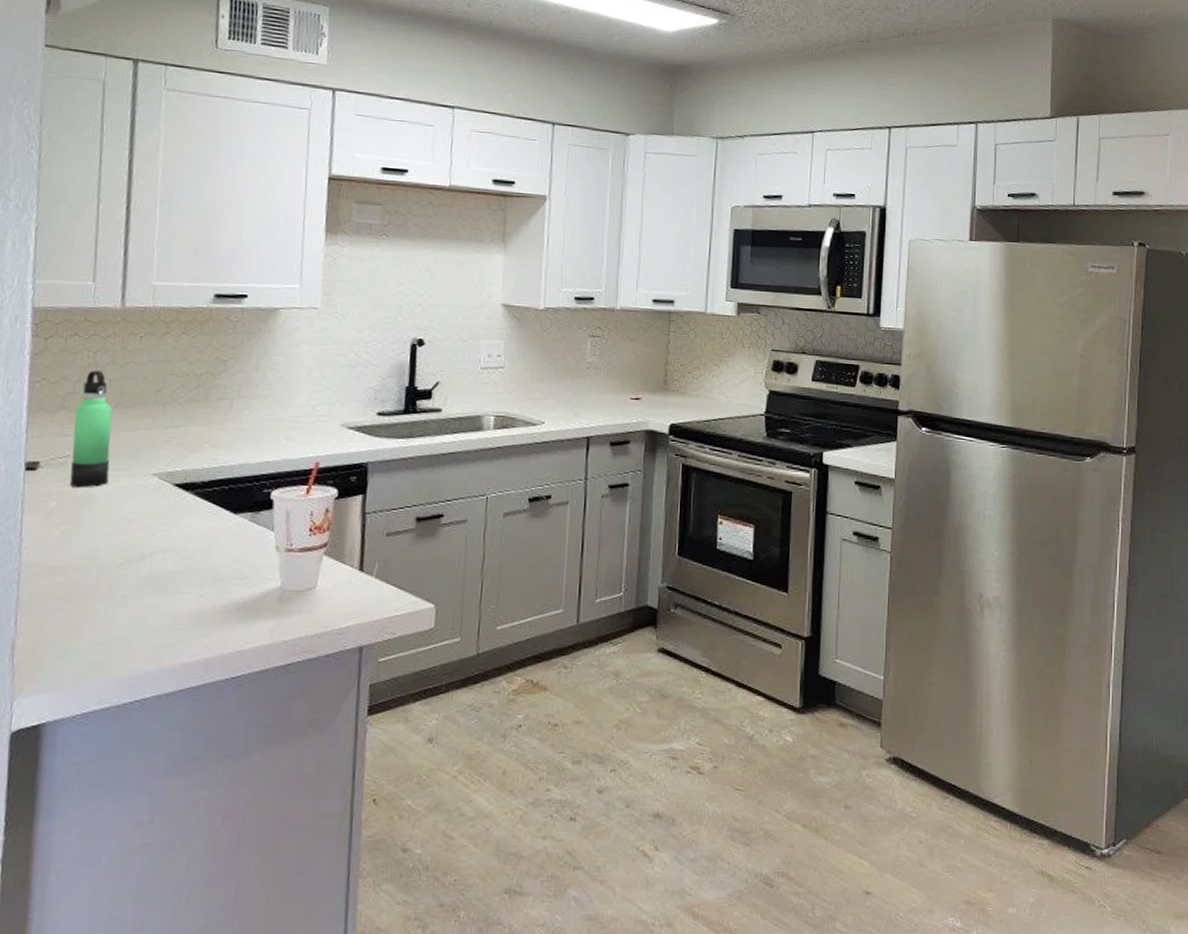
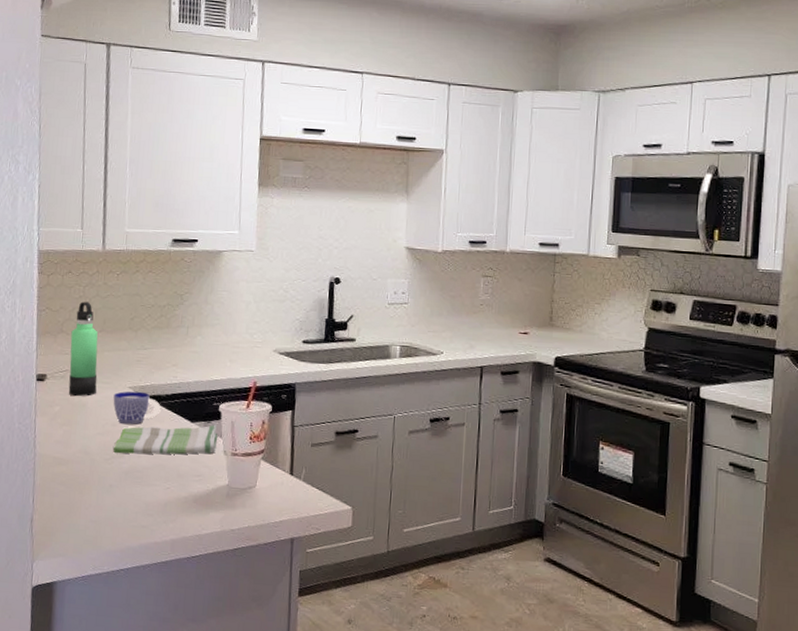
dish towel: none [129,516,269,557] -> present [113,425,218,455]
cup: none [130,478,195,521] -> present [113,391,161,425]

